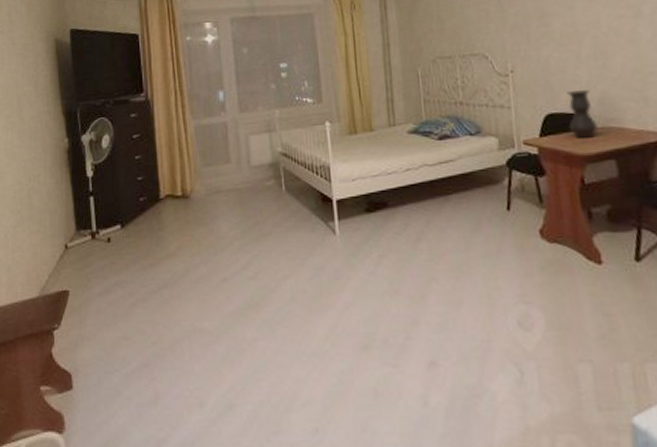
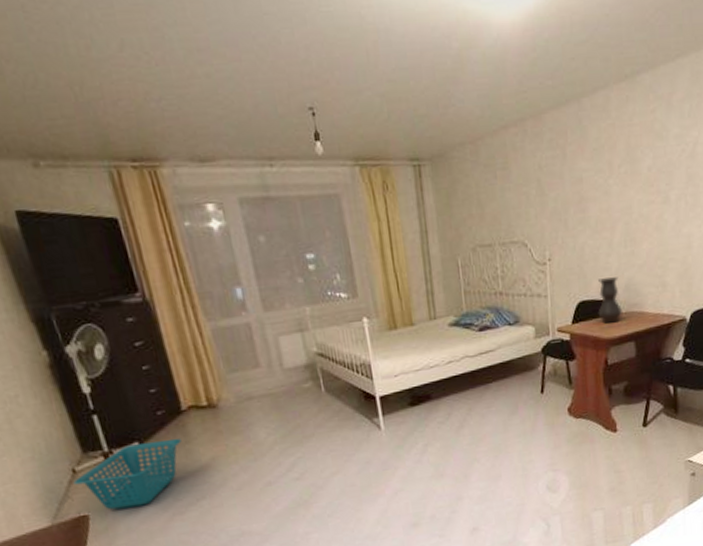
laundry basket: none [63,225,155,288] -> present [73,439,181,510]

